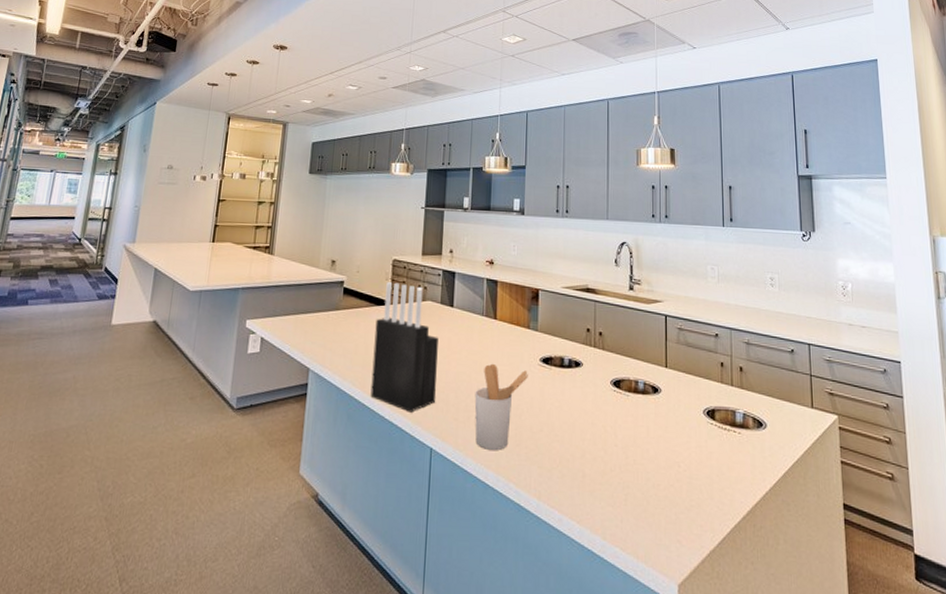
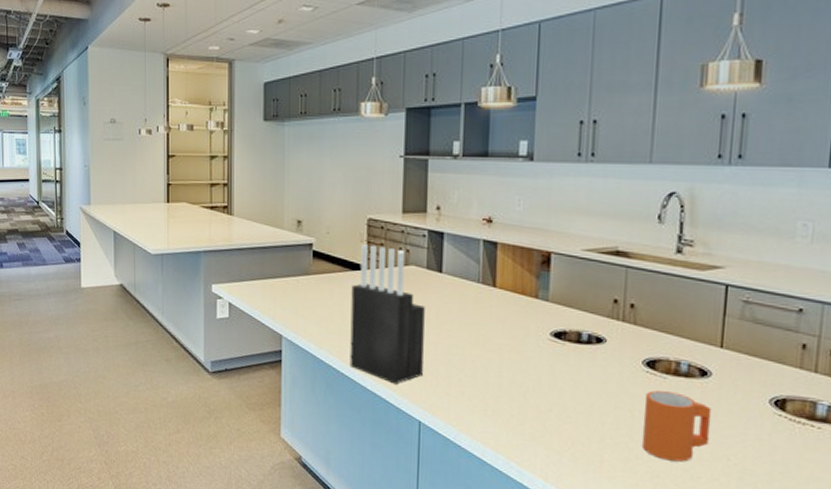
utensil holder: present [474,363,528,450] -> none [469,336,535,428]
mug: none [614,407,664,472] -> present [642,390,712,462]

